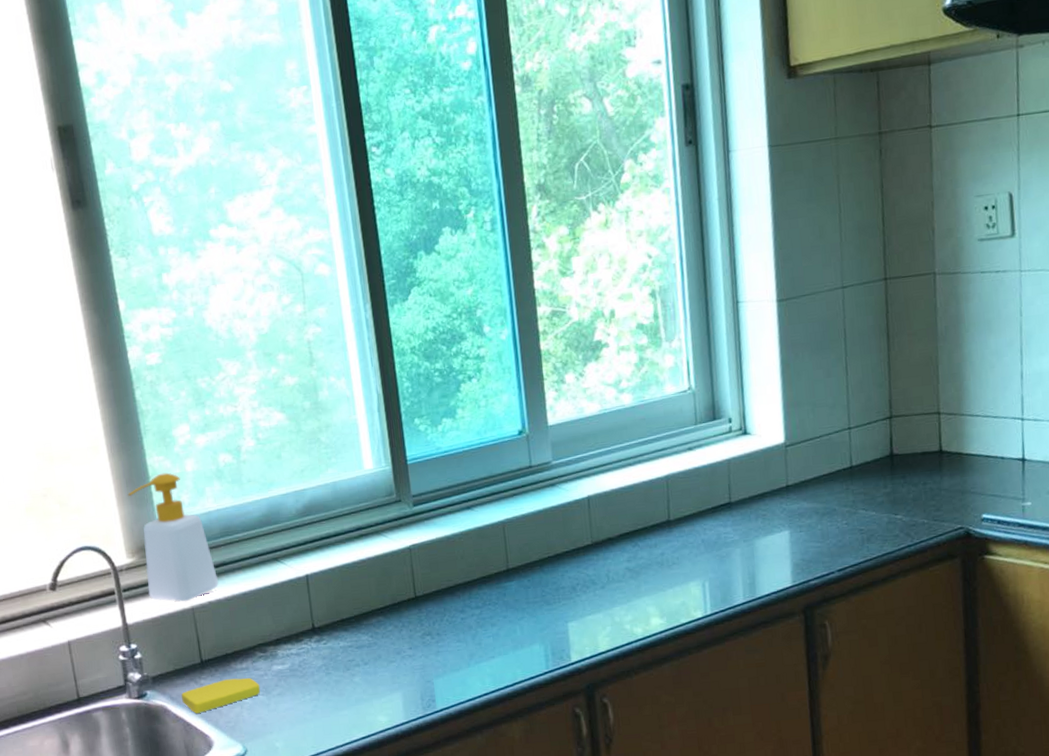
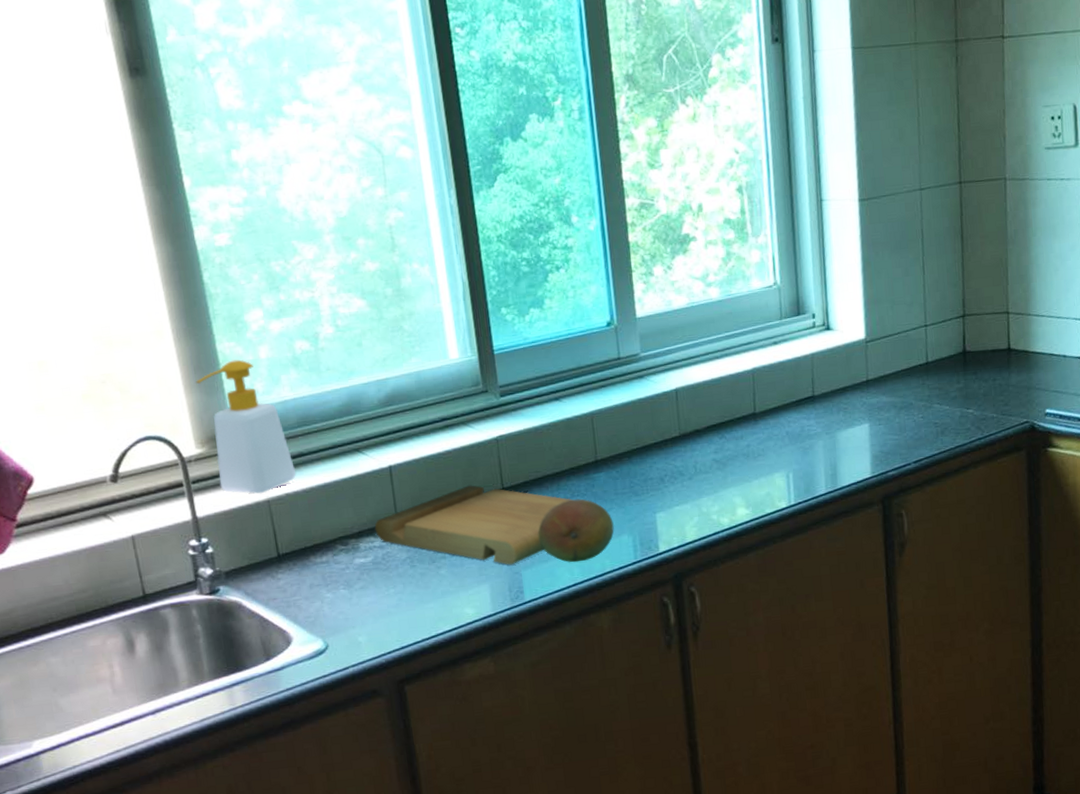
sponge: present [181,677,261,714] -> none [257,571,342,609]
cutting board: none [292,593,485,674] -> present [374,485,573,565]
fruit: none [449,607,526,672] -> present [538,499,614,563]

